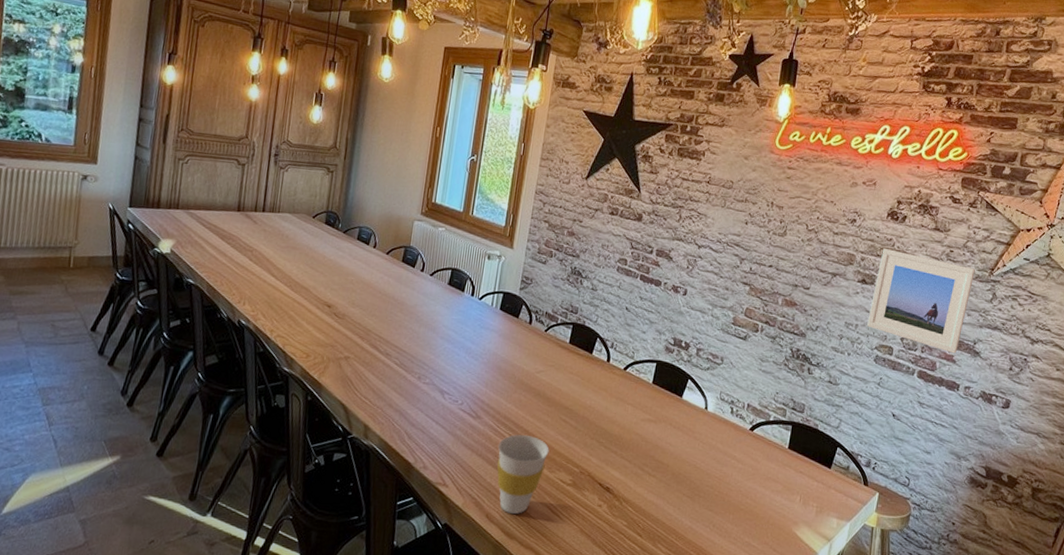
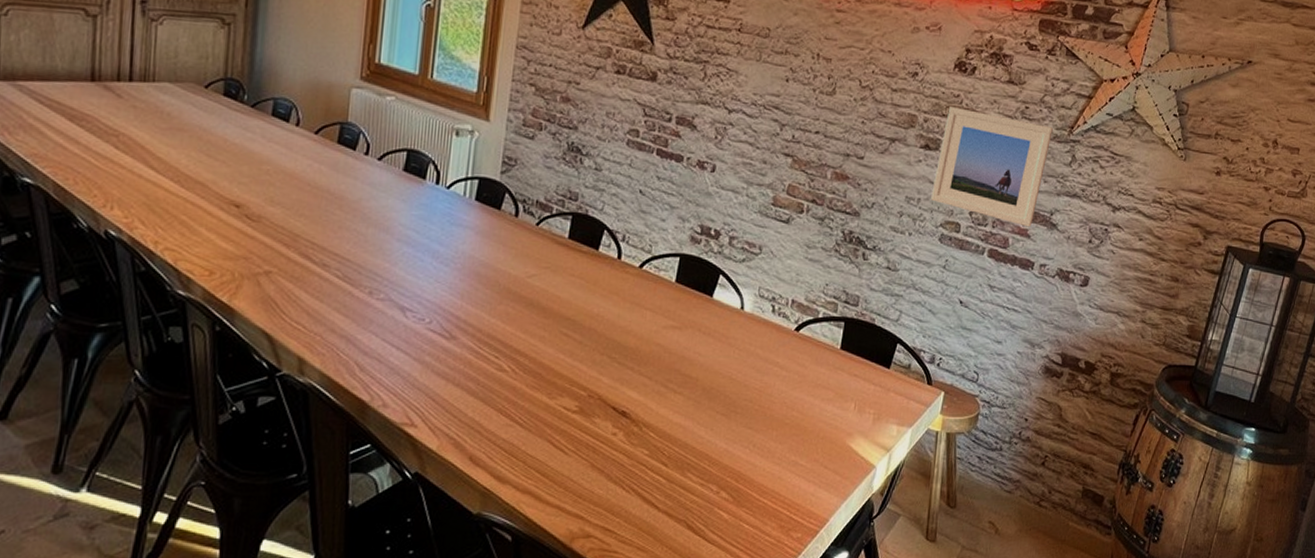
cup: present [496,434,550,514] -> none [480,356,548,453]

